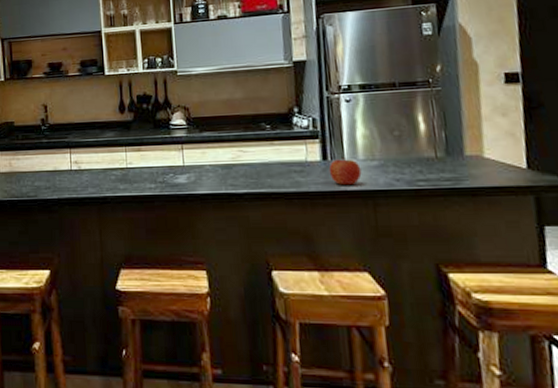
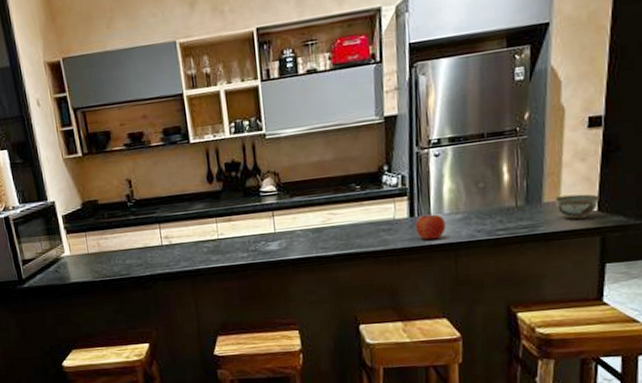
bowl: none [479,149,528,177] -> present [556,194,599,220]

